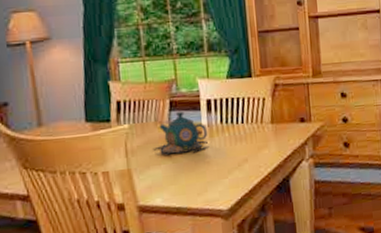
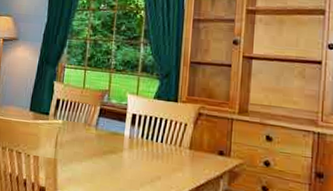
teapot: present [153,111,209,156] -> none [78,118,129,159]

